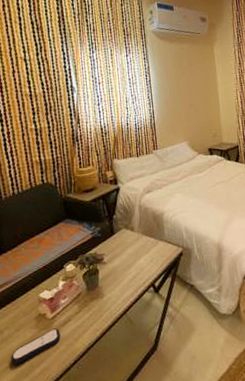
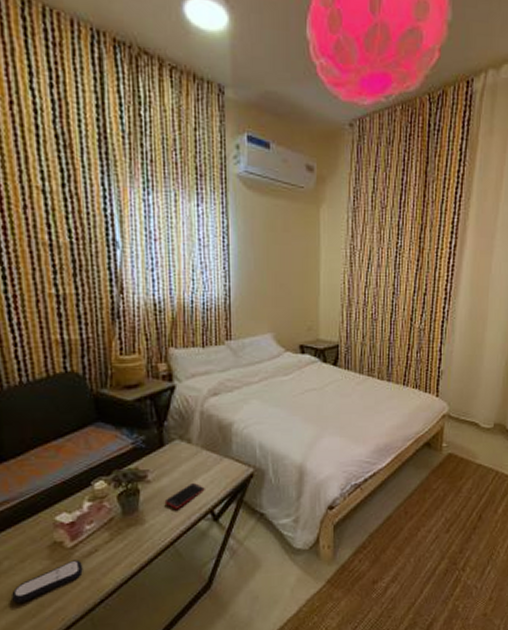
cell phone: none [117,262,147,284] -> present [164,482,205,509]

